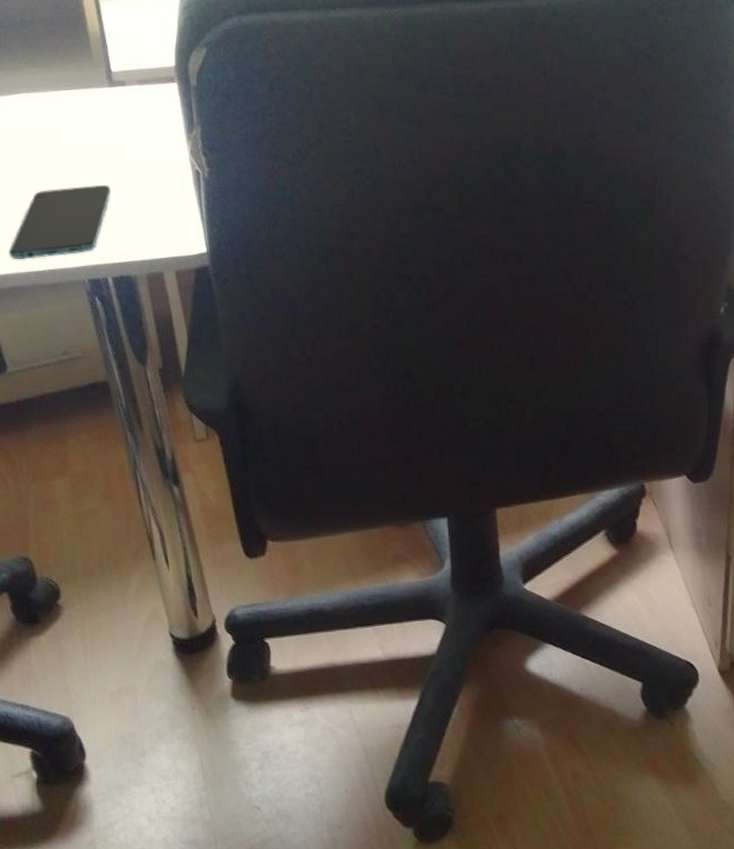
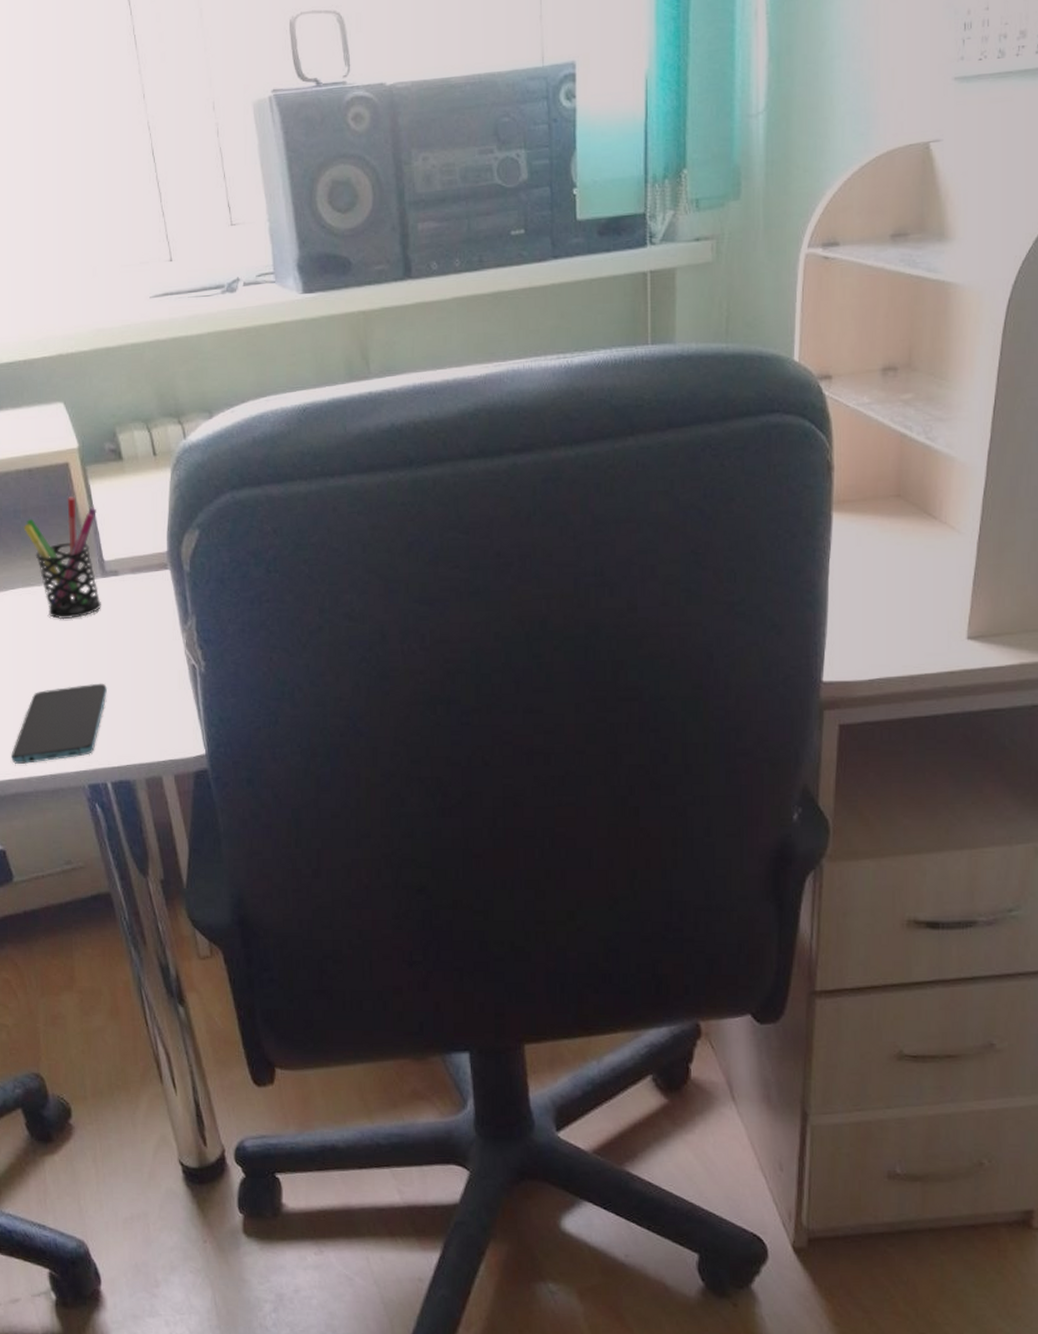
pen holder: none [30,11,108,125] -> present [23,497,102,620]

